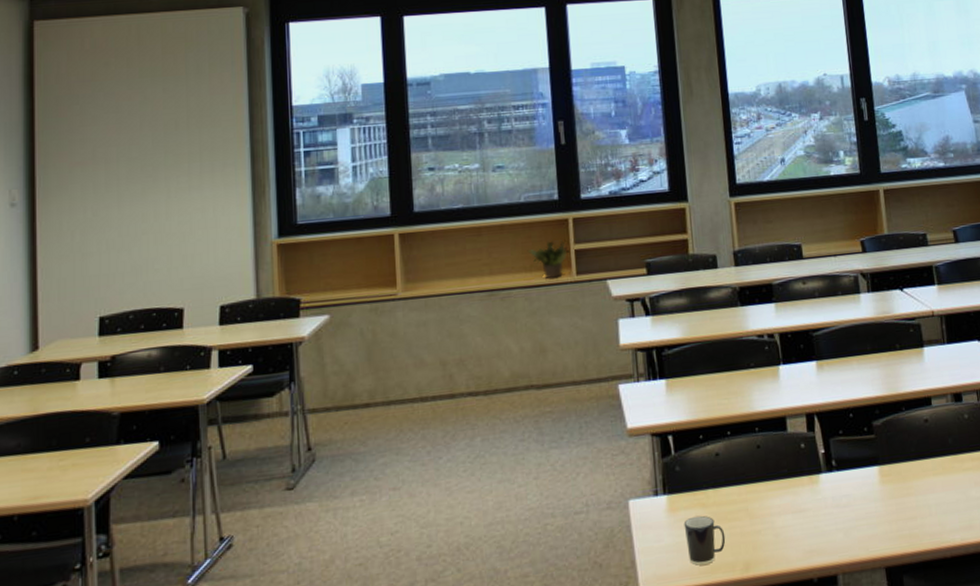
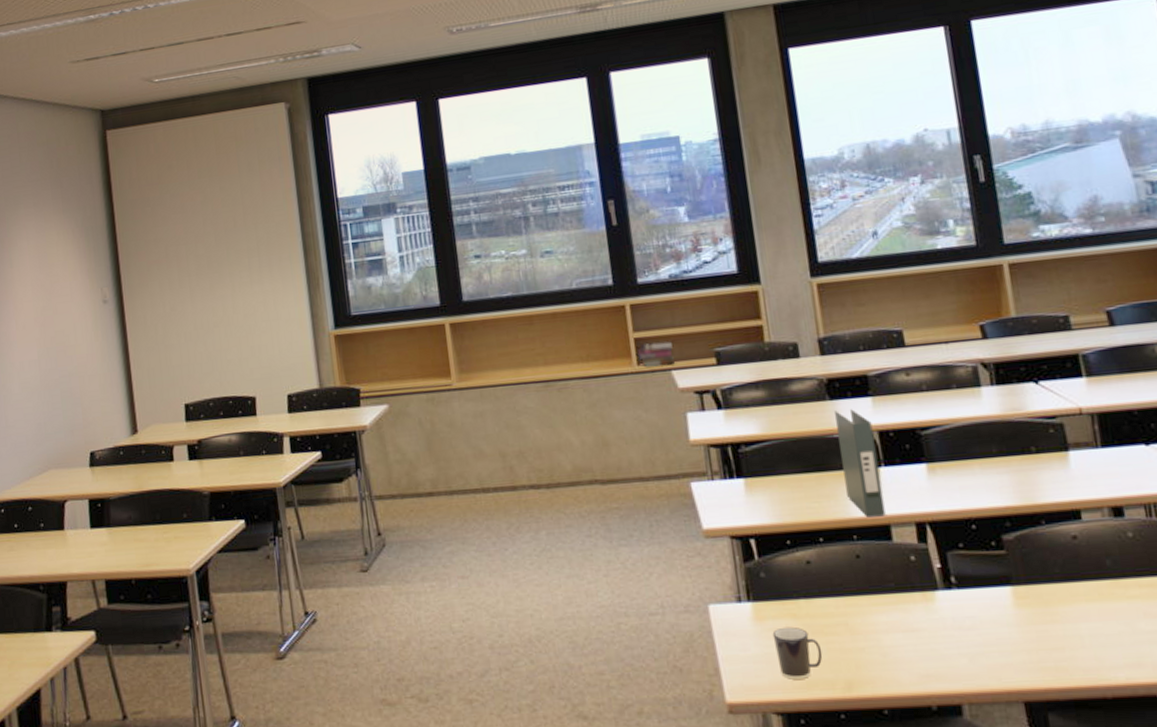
potted plant: present [527,240,567,280] -> none [582,328,626,370]
books: none [577,253,611,278] -> present [637,341,676,369]
binder: none [745,314,782,411] -> present [835,409,886,518]

